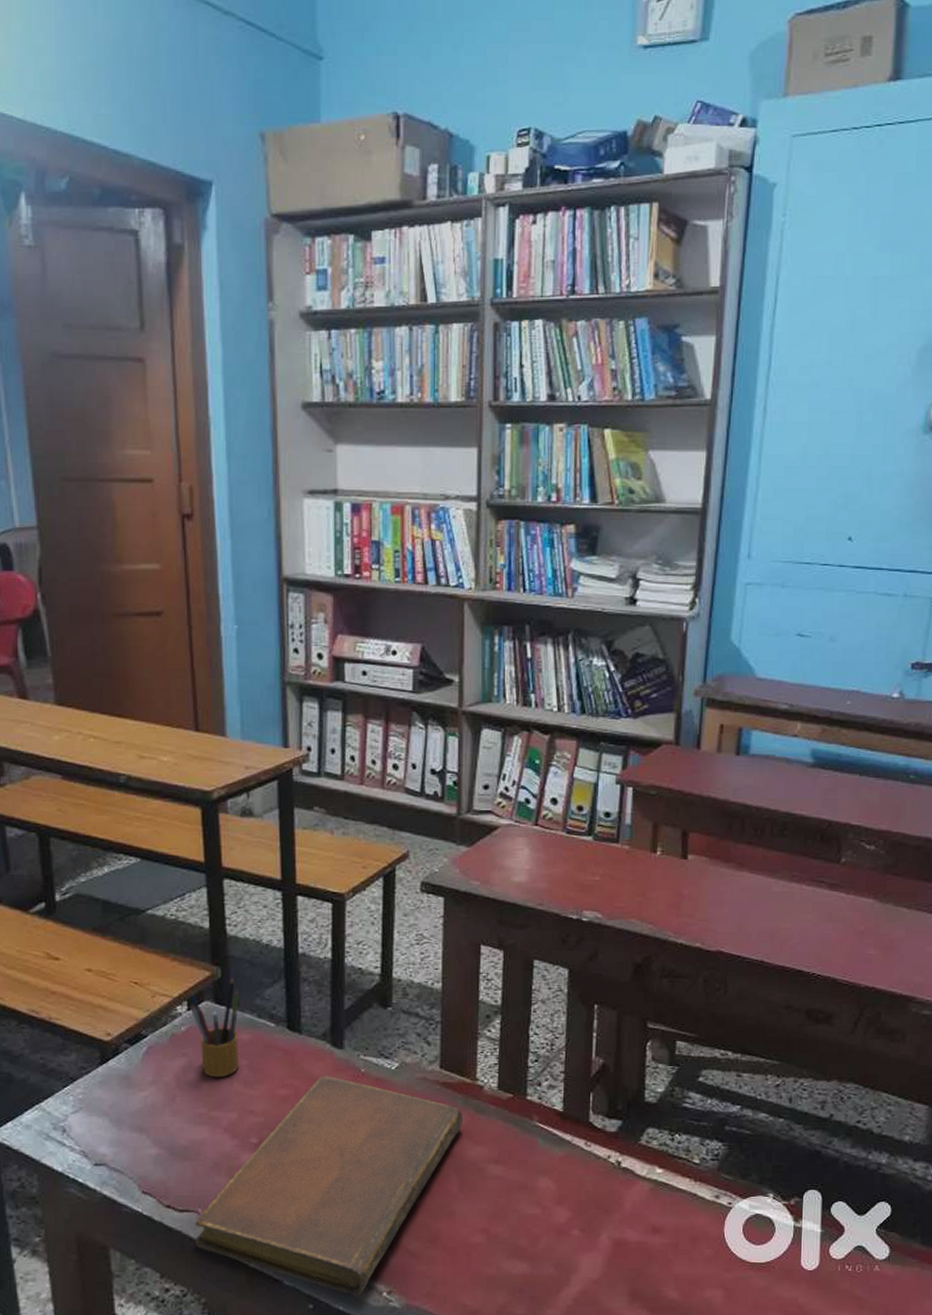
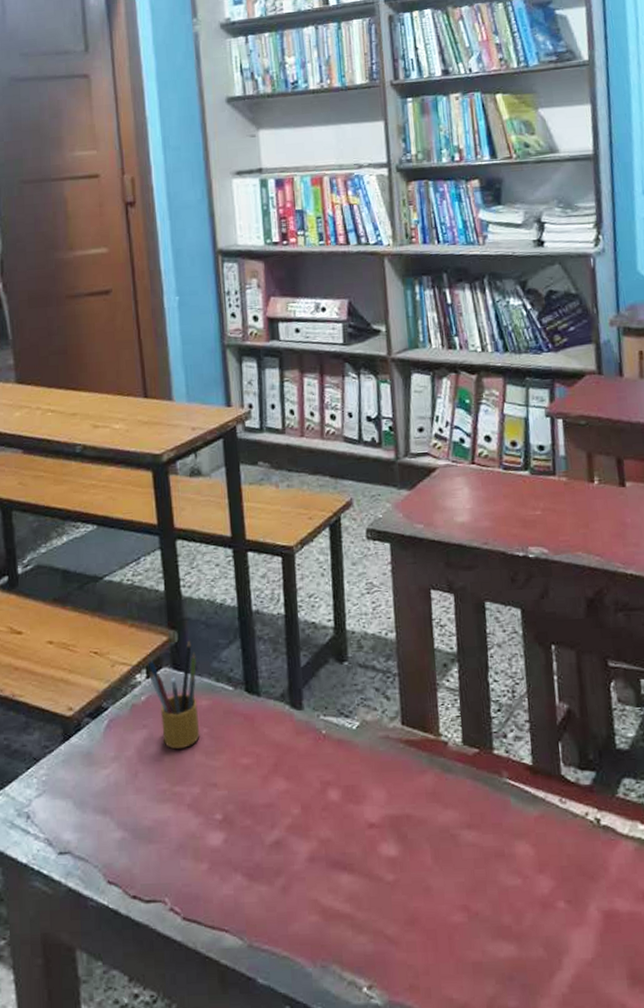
notebook: present [195,1075,463,1296] -> none [162,740,430,993]

